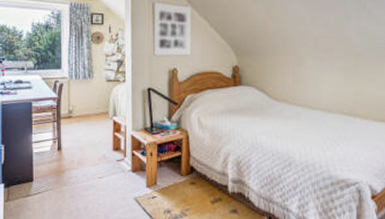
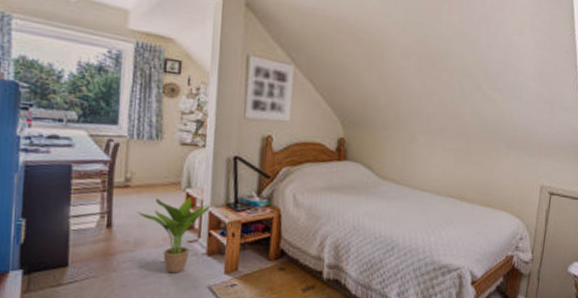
potted plant: none [78,124,132,187] -> present [137,197,211,274]

